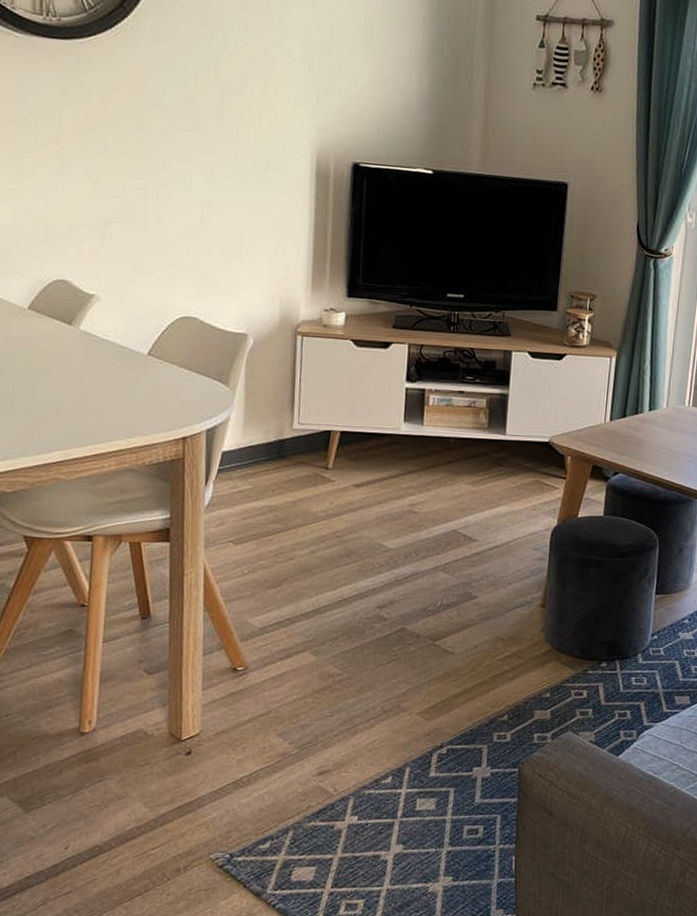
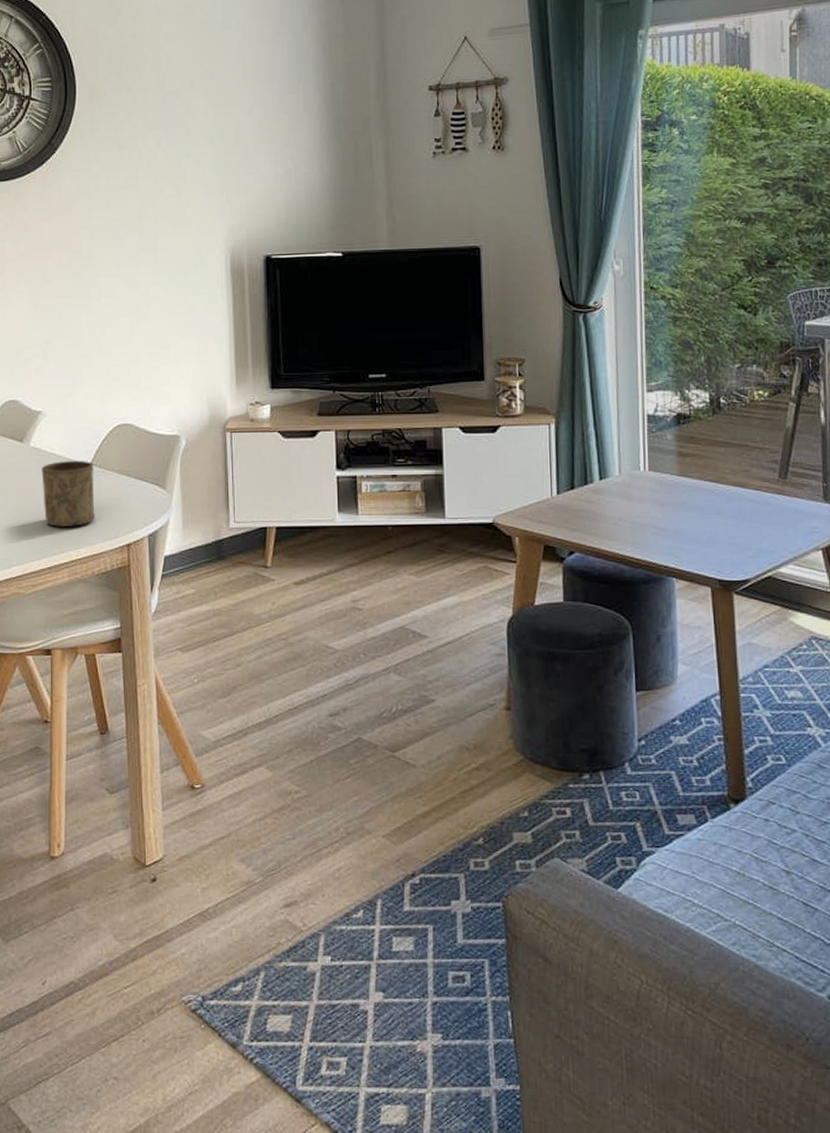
cup: none [91,348,151,416] -> present [41,460,95,527]

